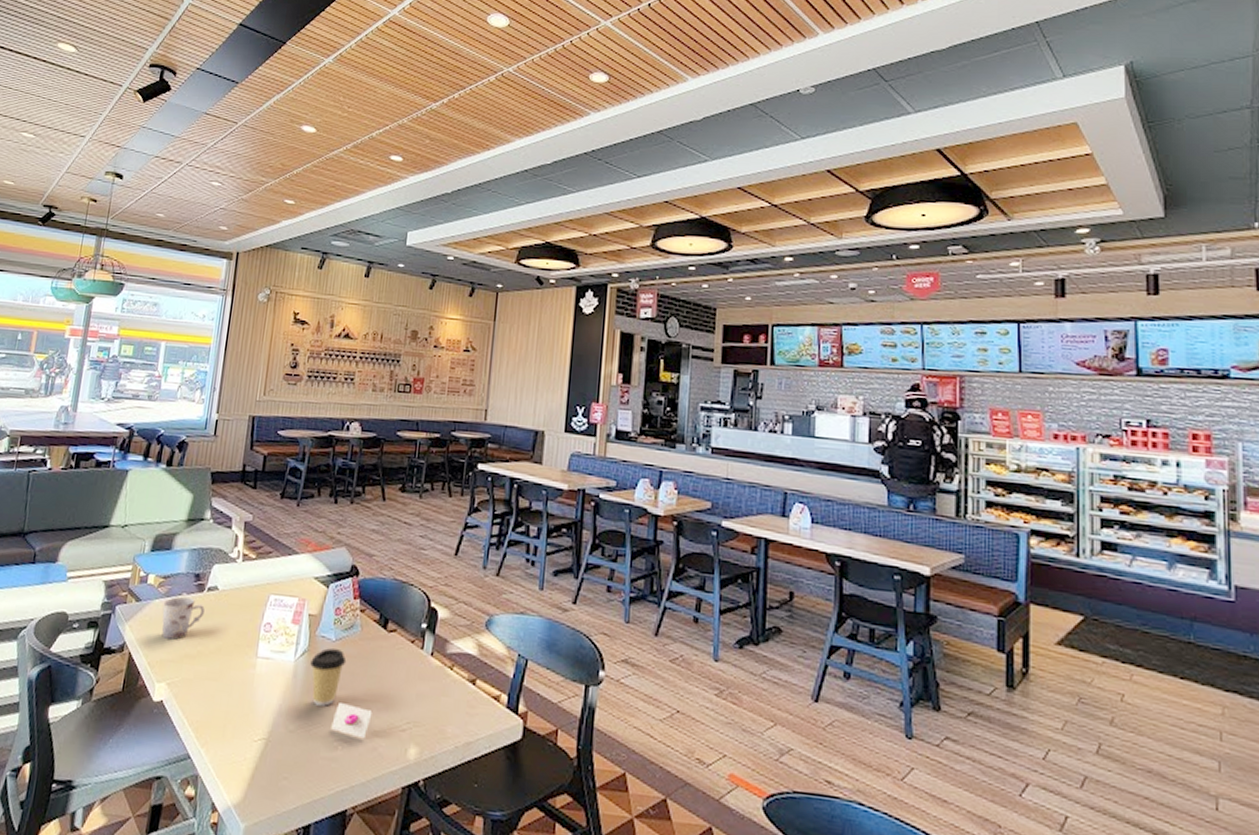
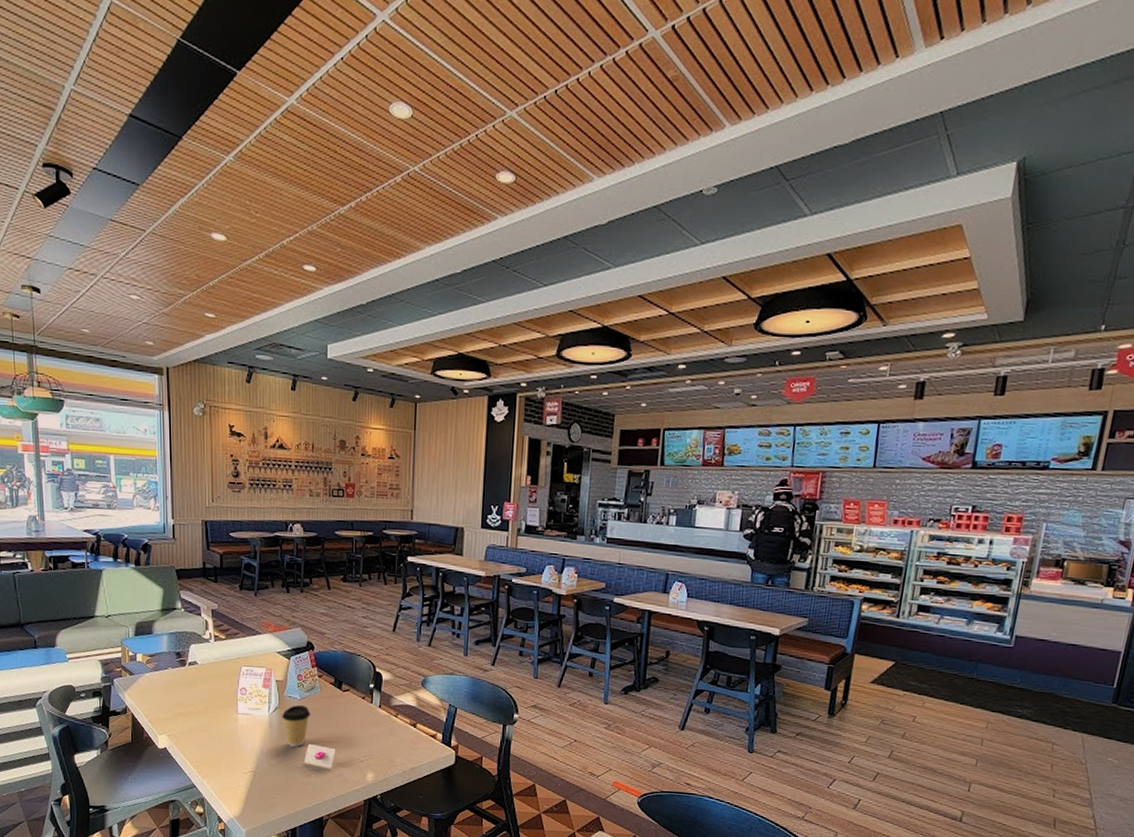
cup: present [162,596,205,640] -> none [153,670,189,703]

